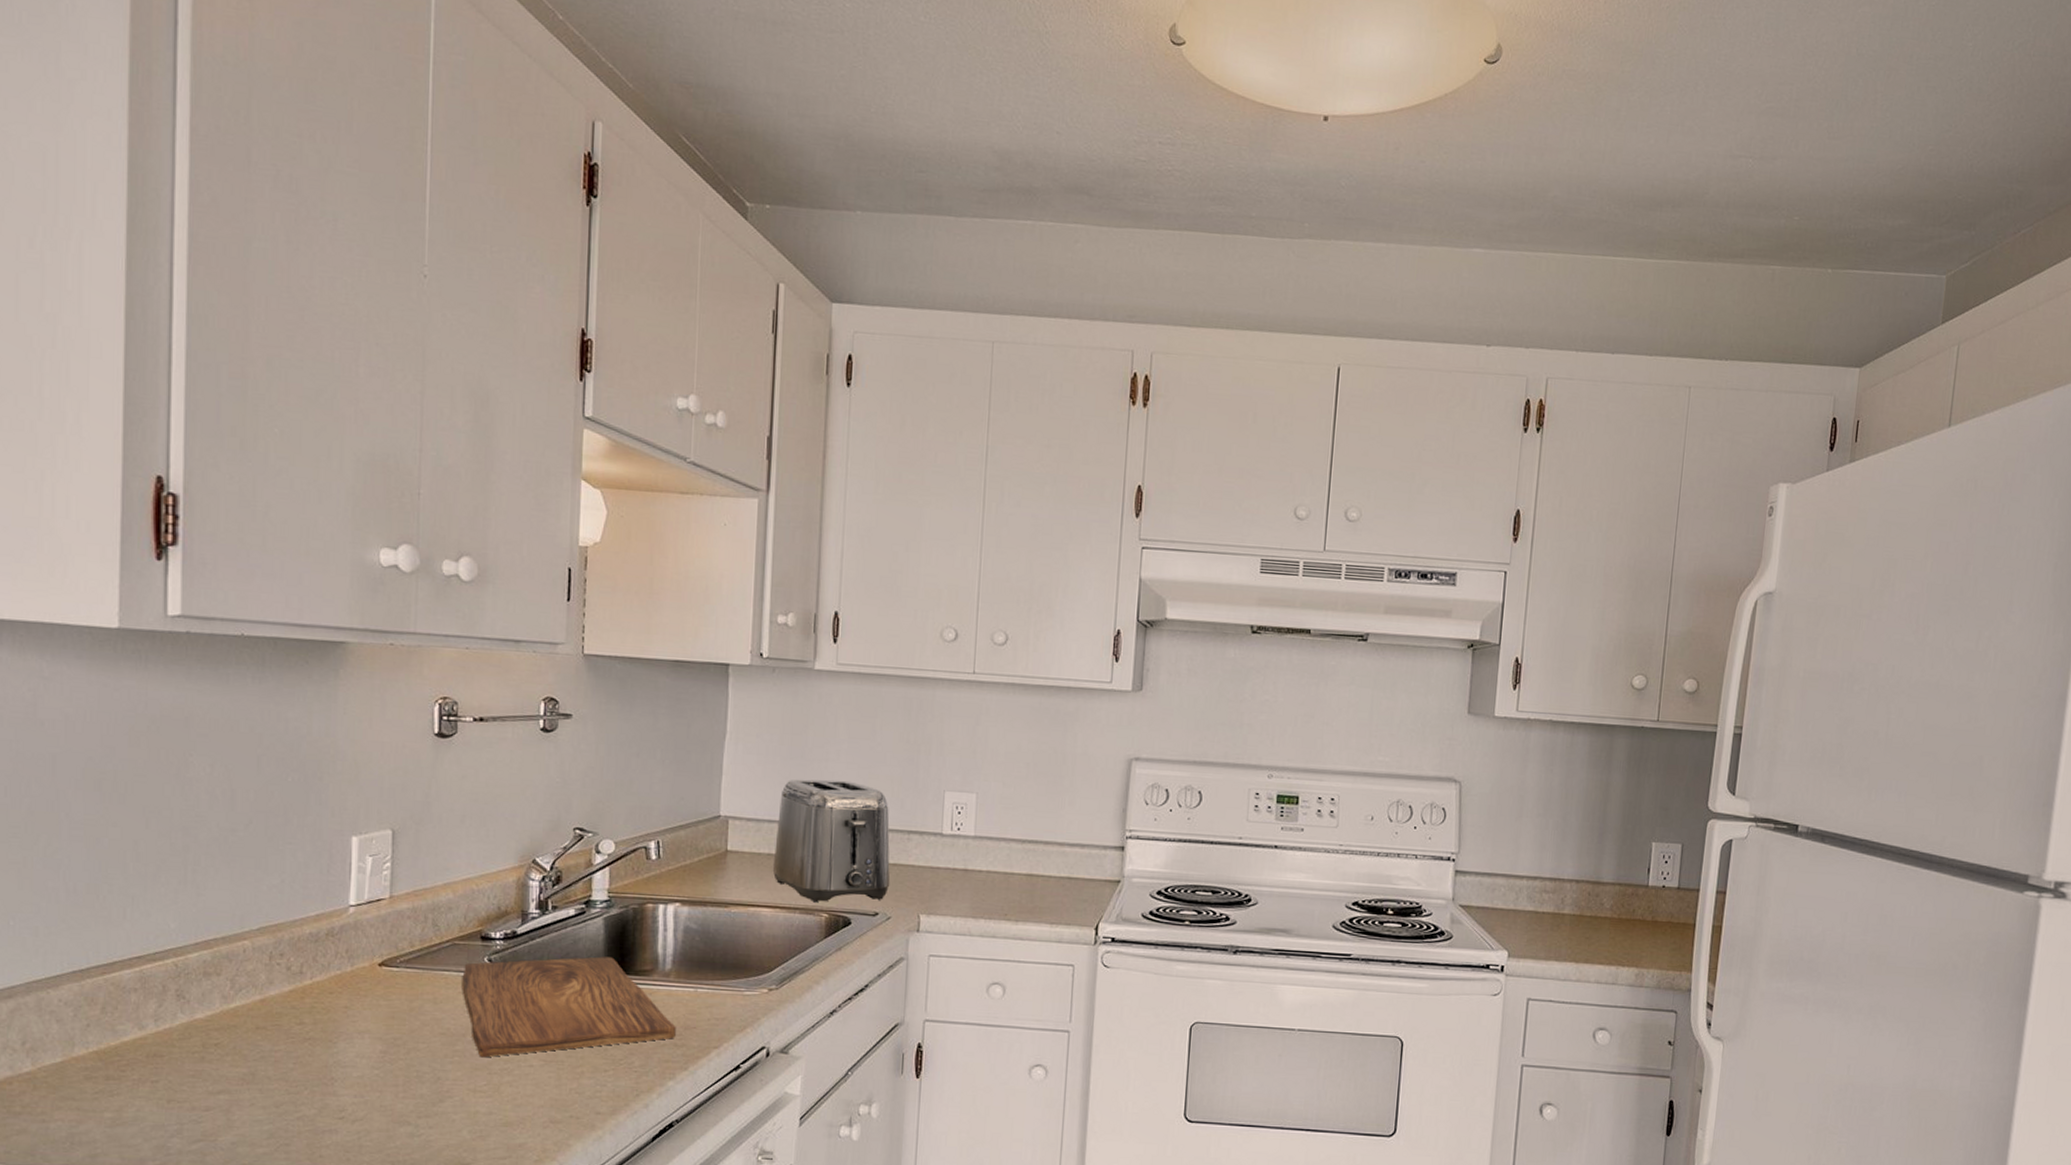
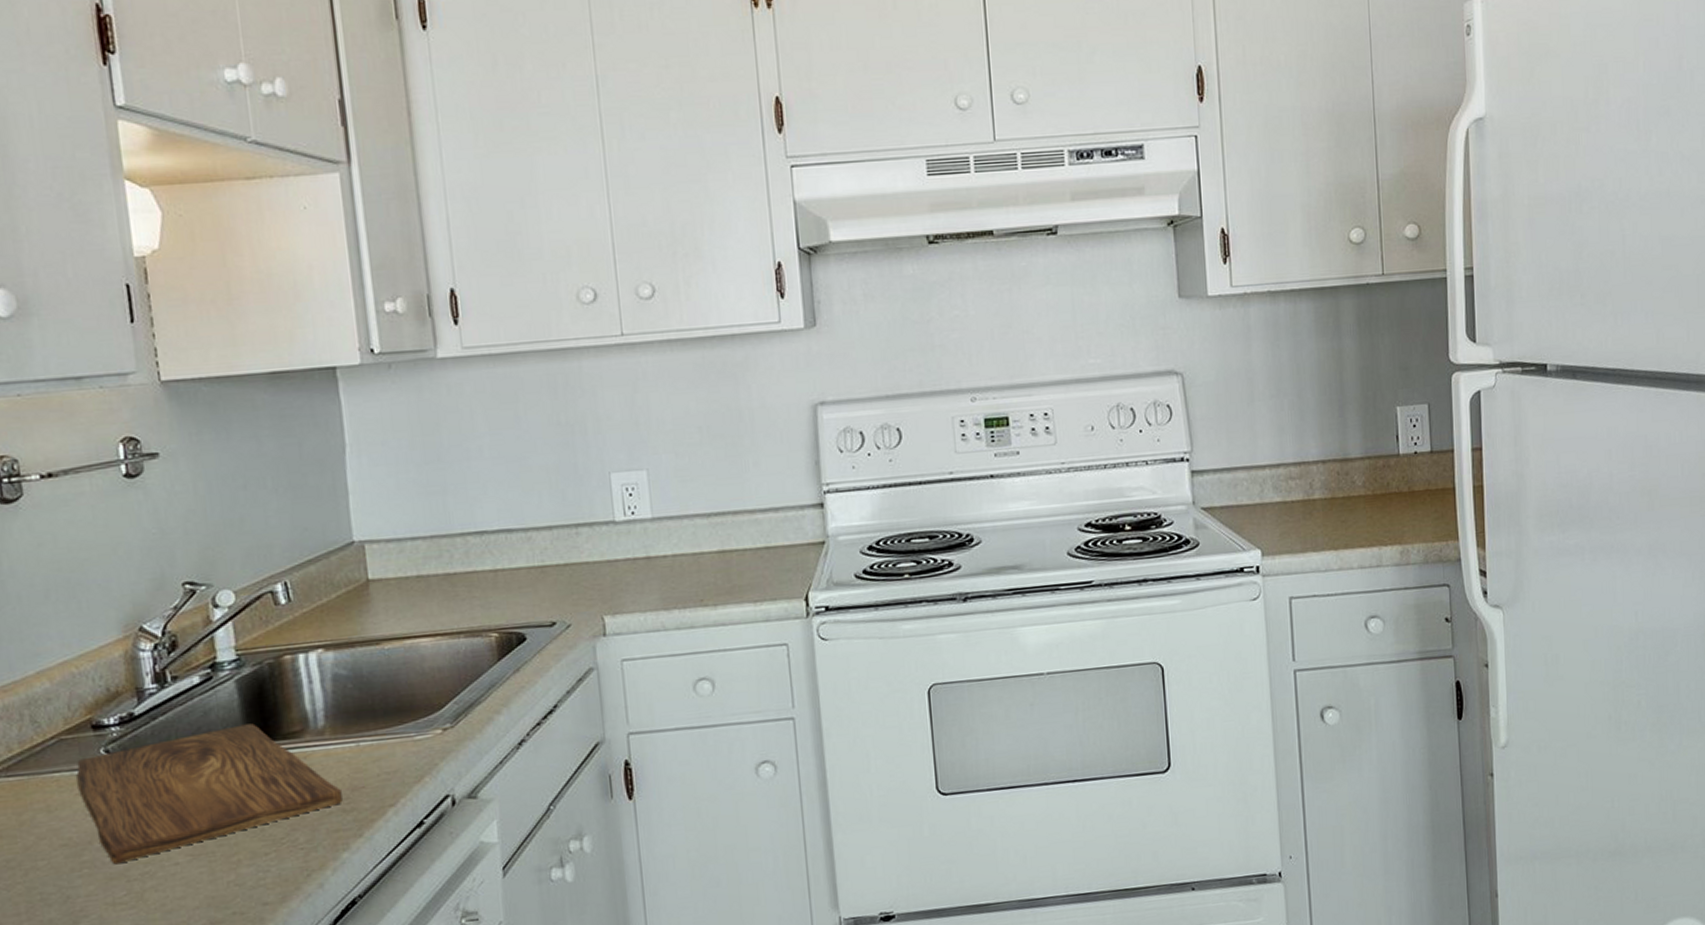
toaster: present [772,779,890,903] -> none [420,478,564,623]

